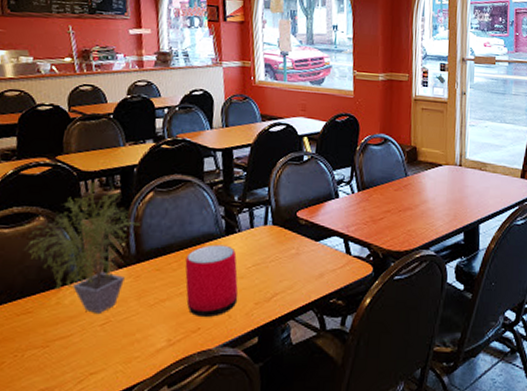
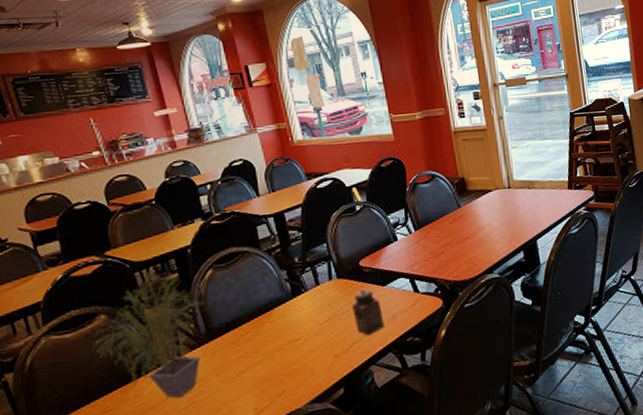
speaker: present [185,244,238,318] -> none [257,306,317,381]
salt shaker: none [281,242,311,289] -> present [352,290,385,336]

